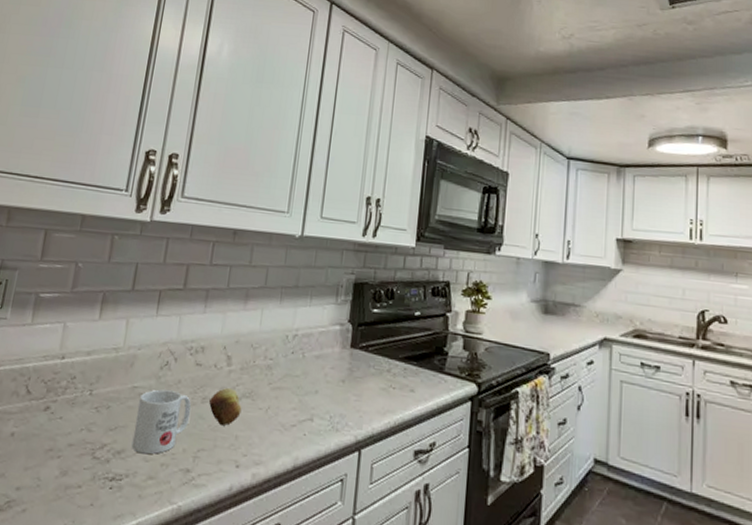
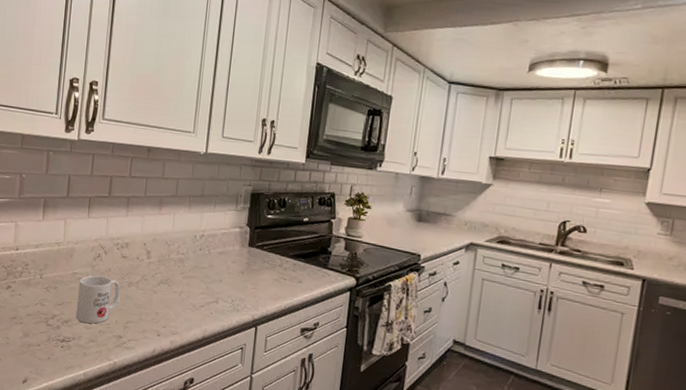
fruit: present [208,387,242,426] -> none [133,275,161,304]

